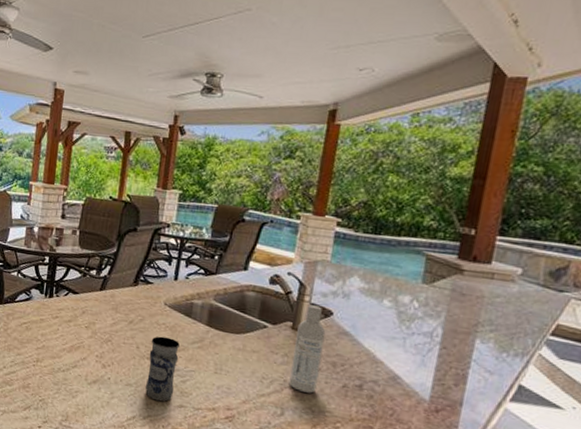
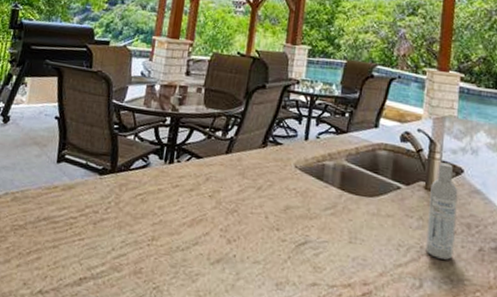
jar: present [145,336,180,402] -> none [274,203,311,281]

